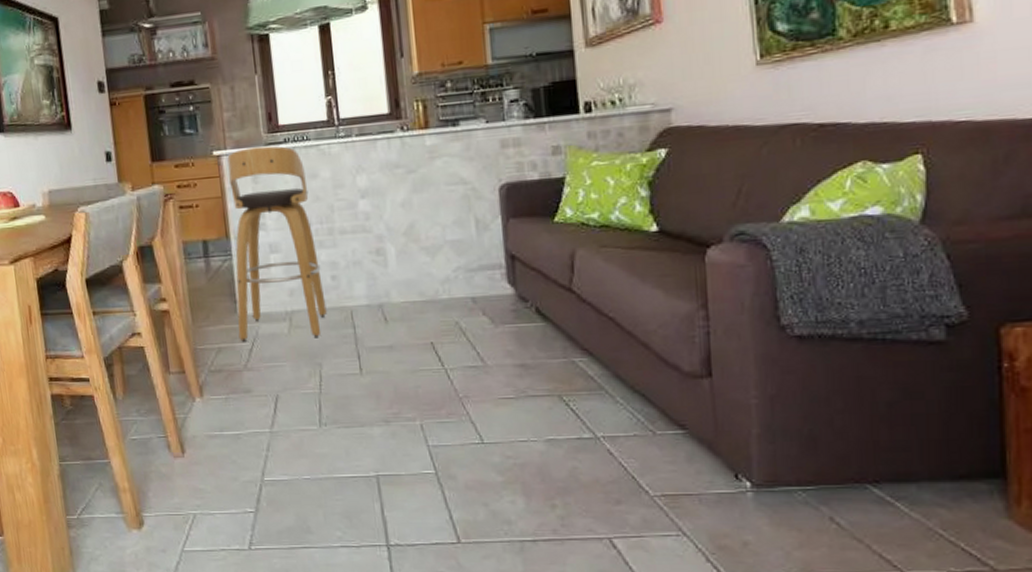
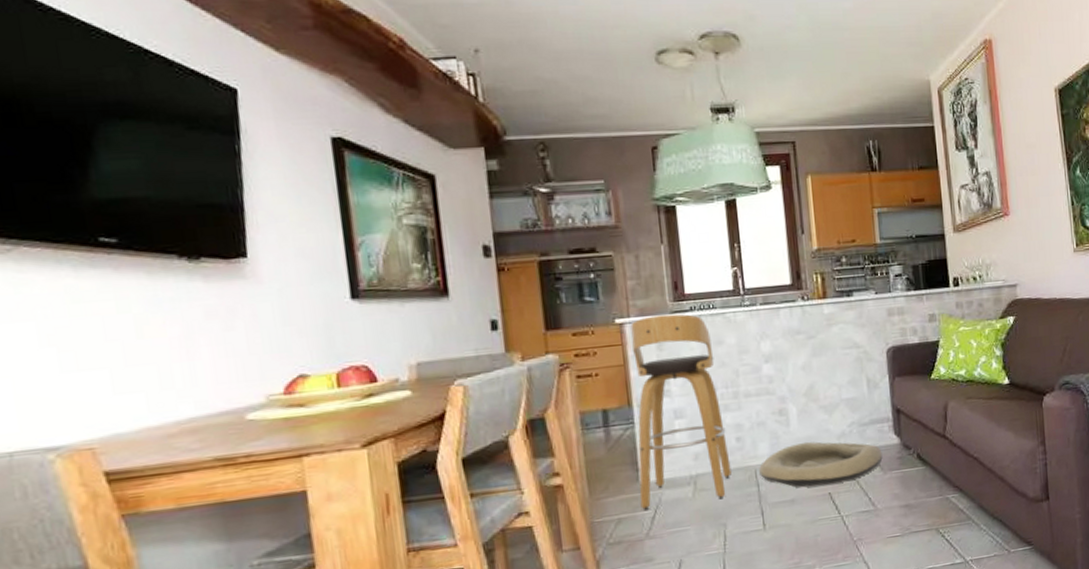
dog bed: none [355,285,494,334] -> present [759,441,883,488]

